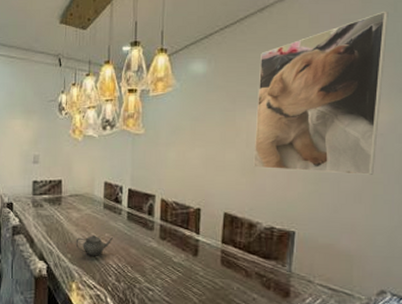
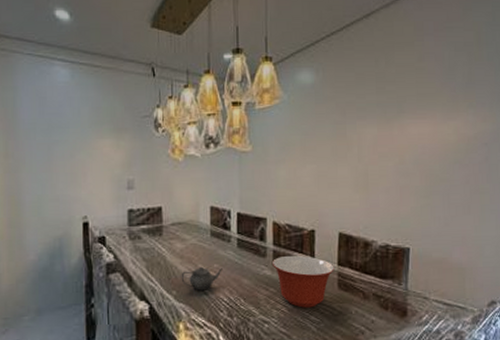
mixing bowl: none [159,230,218,280] -> present [273,255,334,308]
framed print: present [253,10,388,175] -> none [366,19,488,186]

